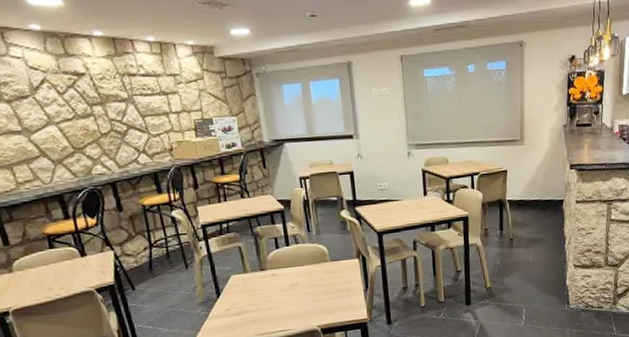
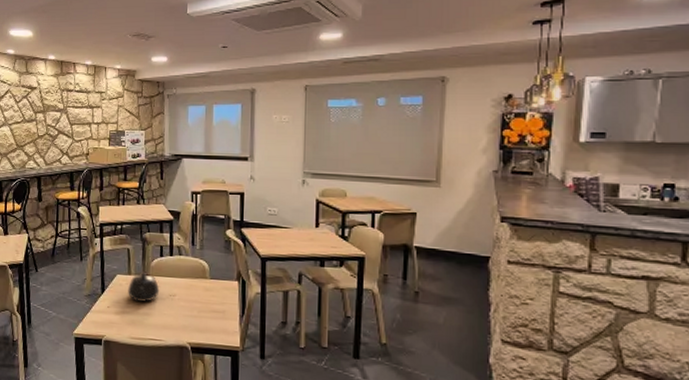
teapot: none [246,267,281,298] -> present [128,271,160,303]

